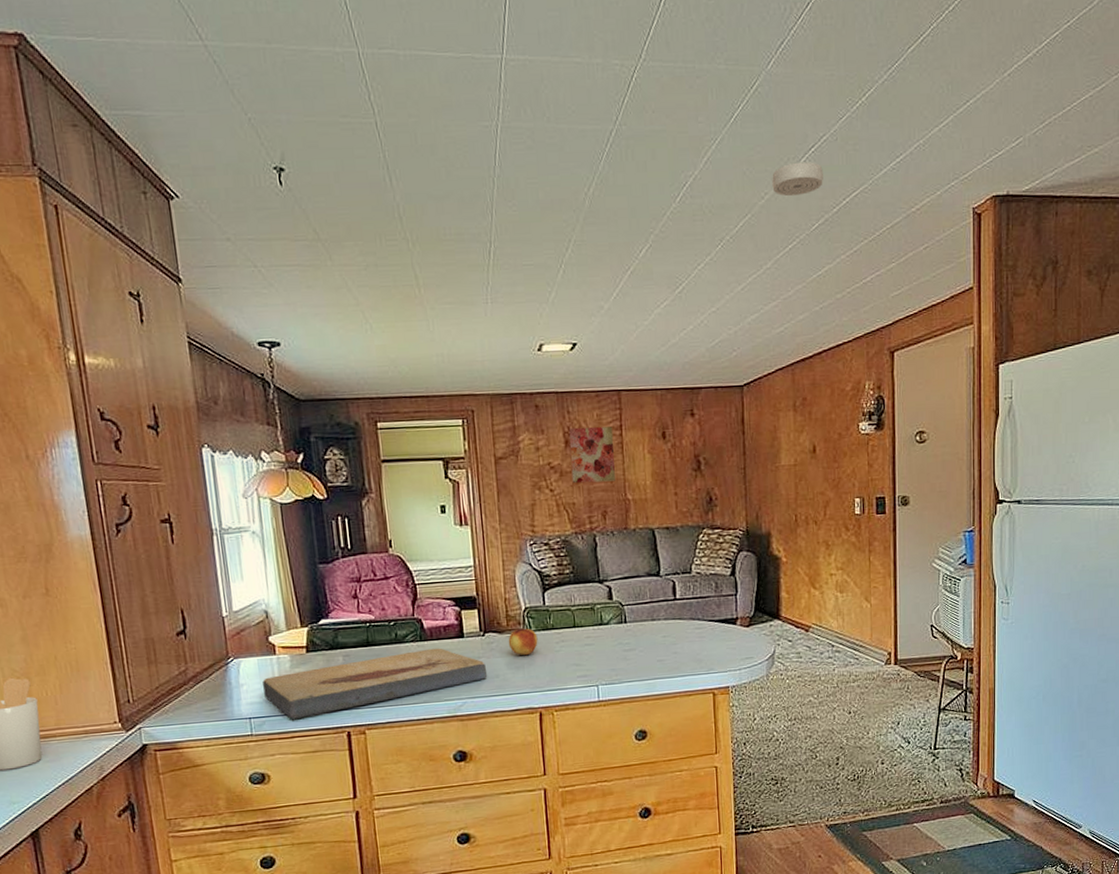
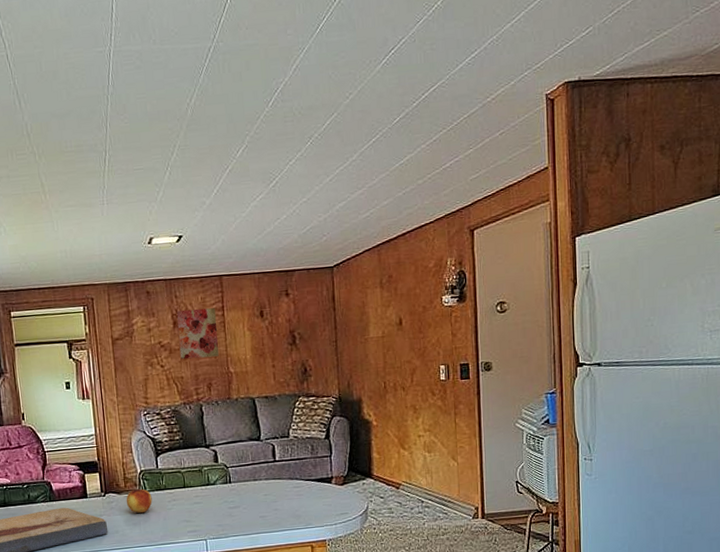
smoke detector: present [772,162,823,197] -> none [355,62,403,95]

